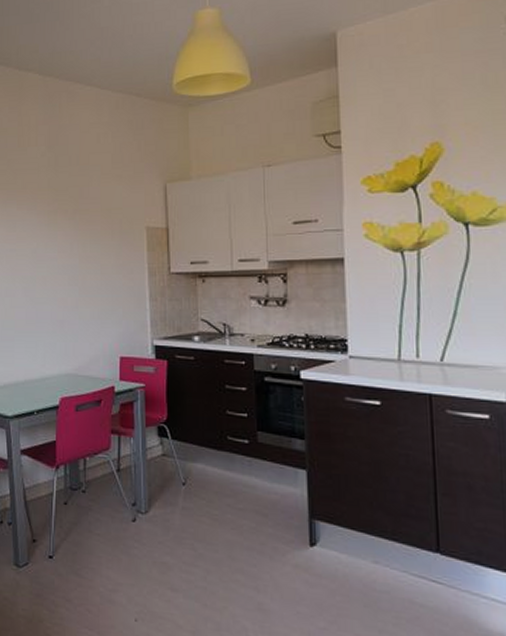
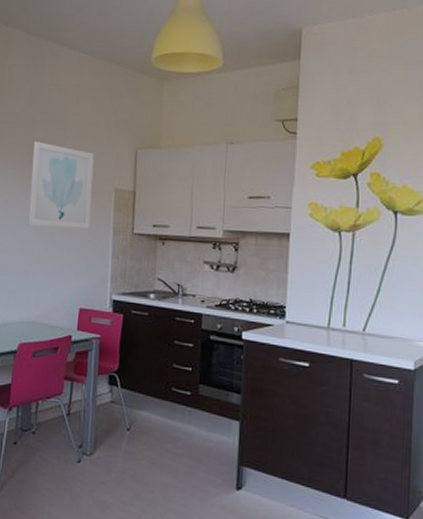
wall art: none [58,185,124,274] -> present [28,141,94,229]

